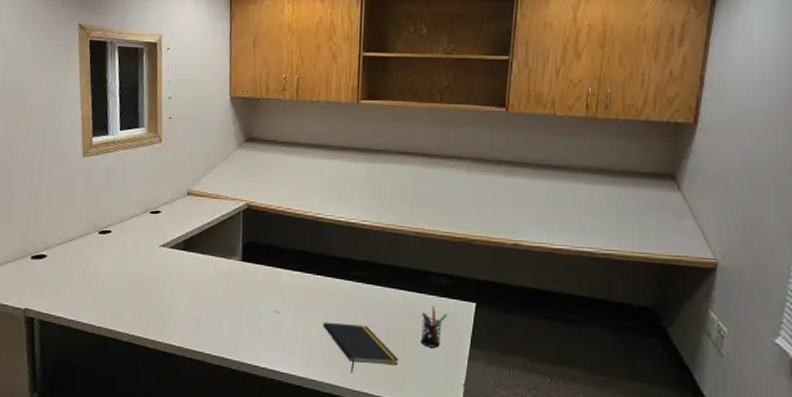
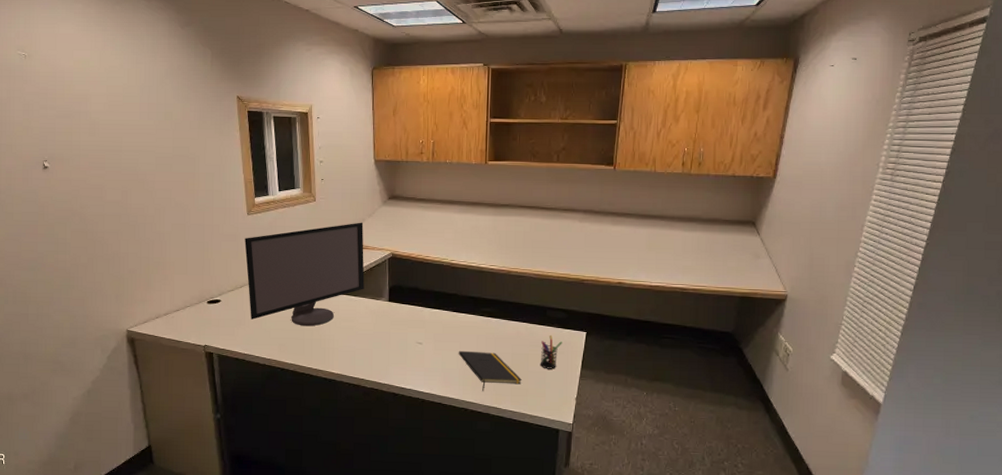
computer monitor: none [78,167,215,289] -> present [245,222,365,327]

